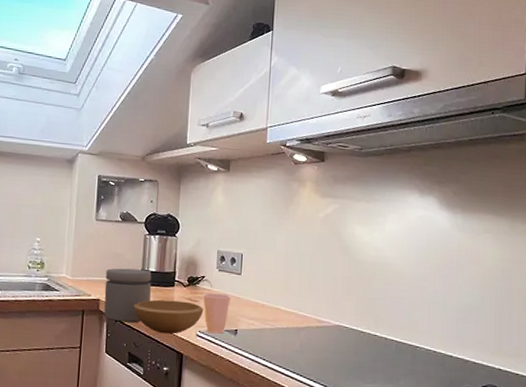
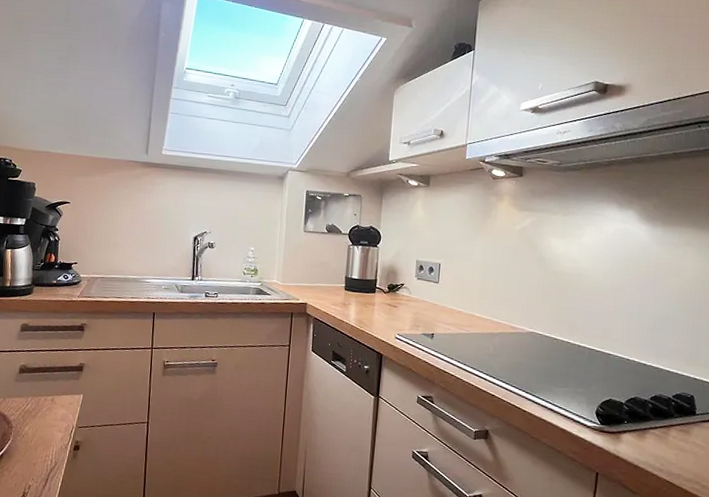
jar: present [104,268,152,323] -> none [311,275,355,325]
bowl: present [133,299,204,334] -> none [337,304,403,336]
cup: present [202,293,232,334] -> none [401,299,429,337]

